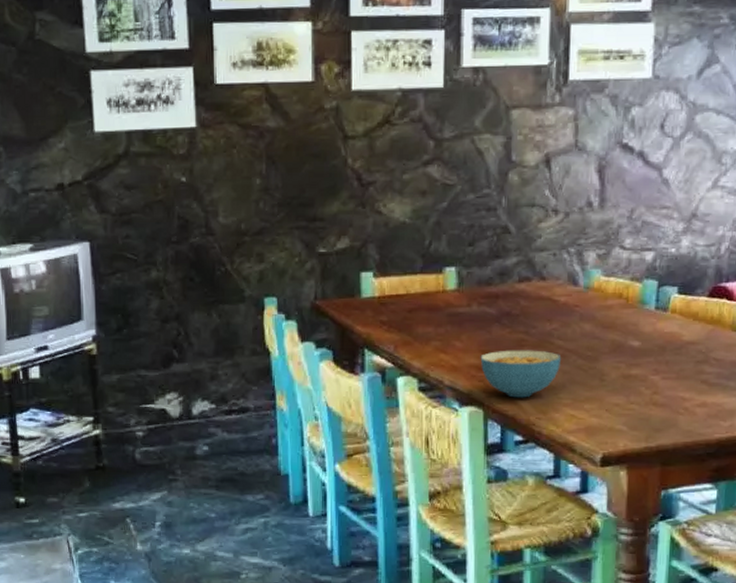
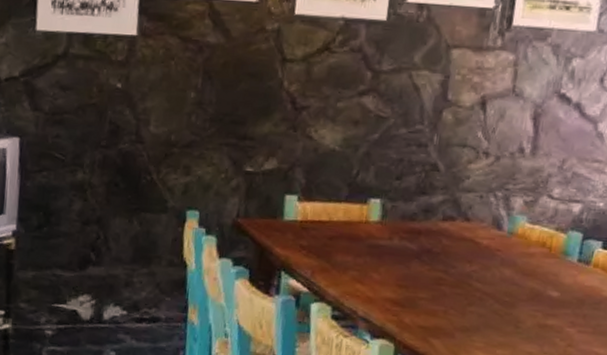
cereal bowl: present [480,350,562,398] -> none [396,287,478,337]

